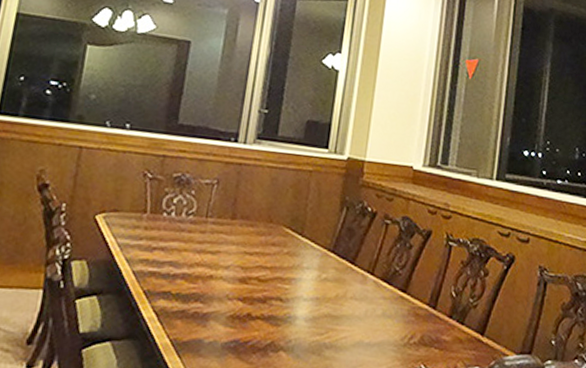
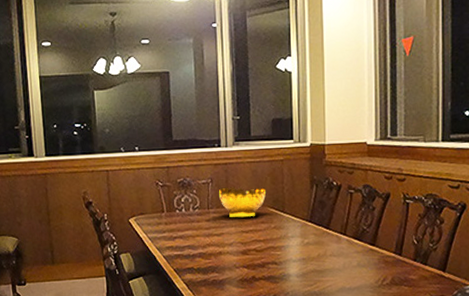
decorative bowl: none [223,192,284,235] -> present [219,186,266,218]

